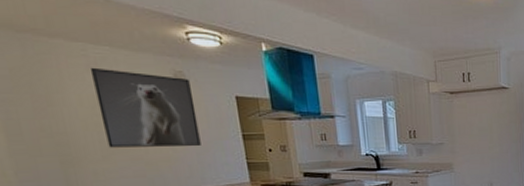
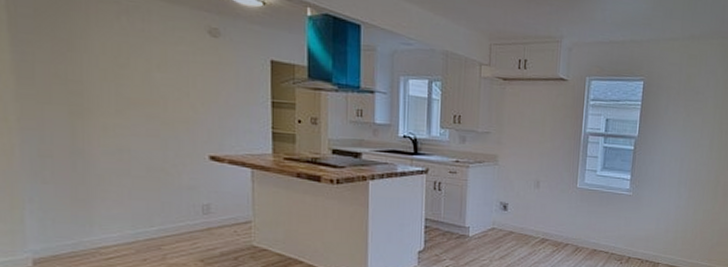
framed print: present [89,67,201,148] -> none [120,15,226,109]

